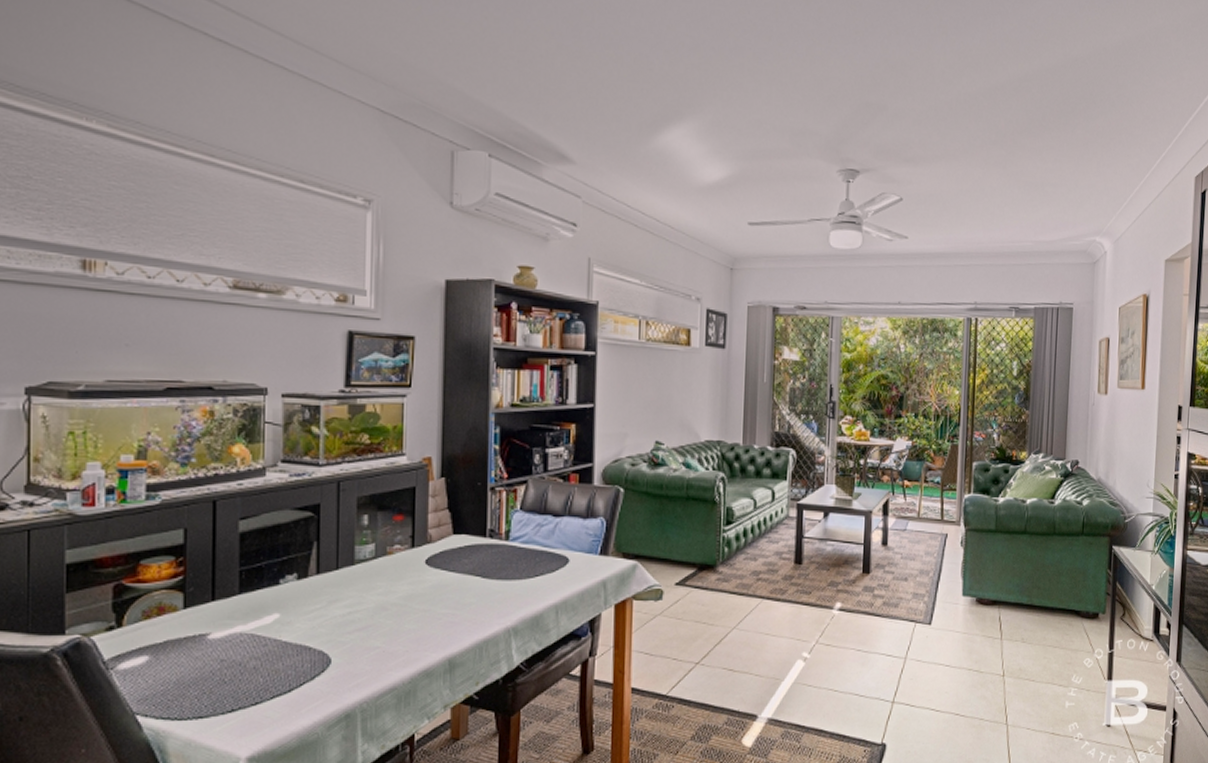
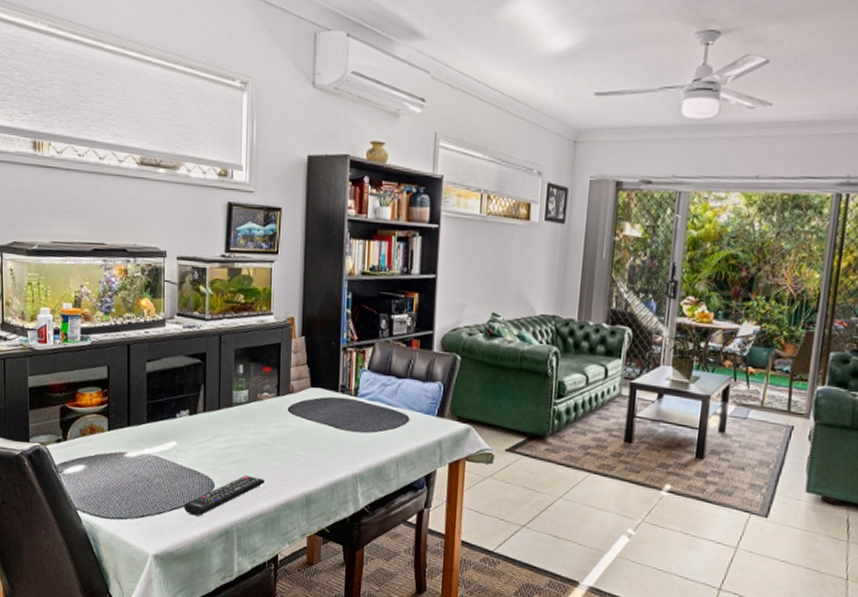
remote control: none [289,645,397,701] -> present [183,475,265,517]

